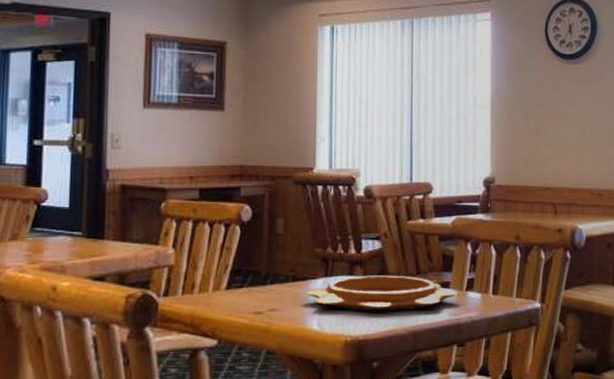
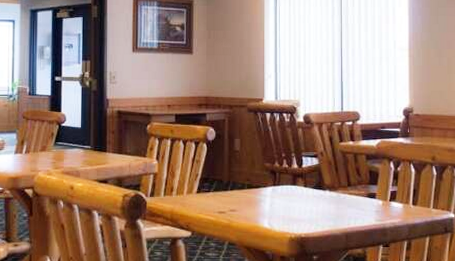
decorative bowl: present [304,275,458,312] -> none [257,186,383,216]

